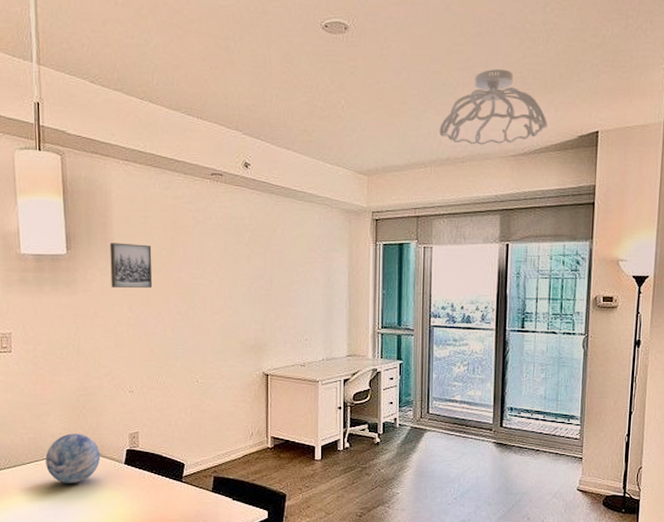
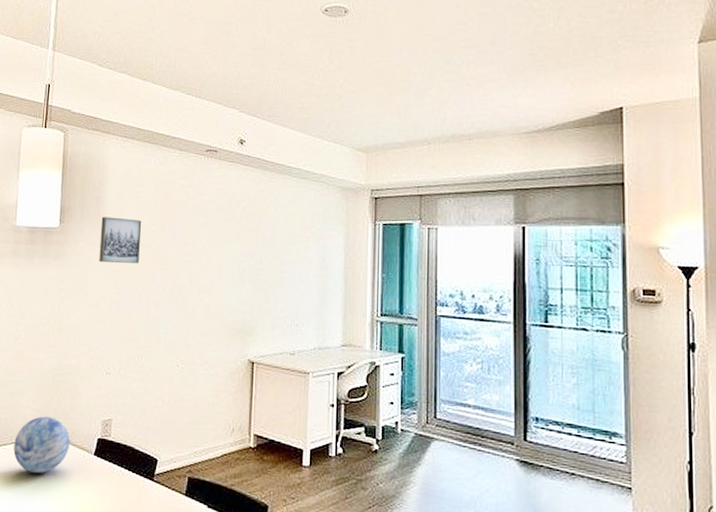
ceiling light fixture: present [439,69,547,145] -> none [443,47,563,122]

